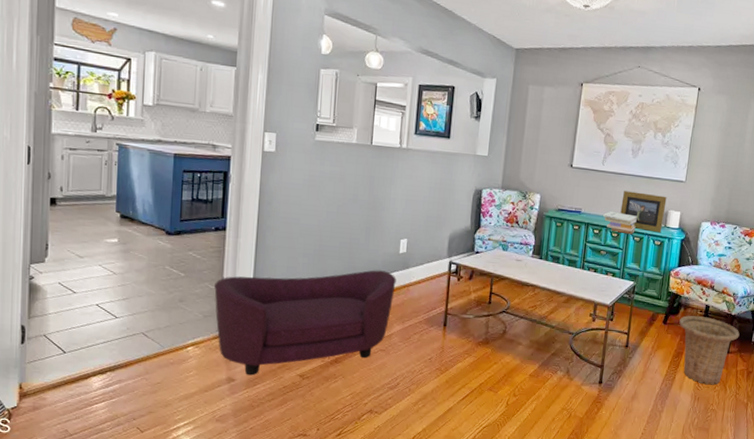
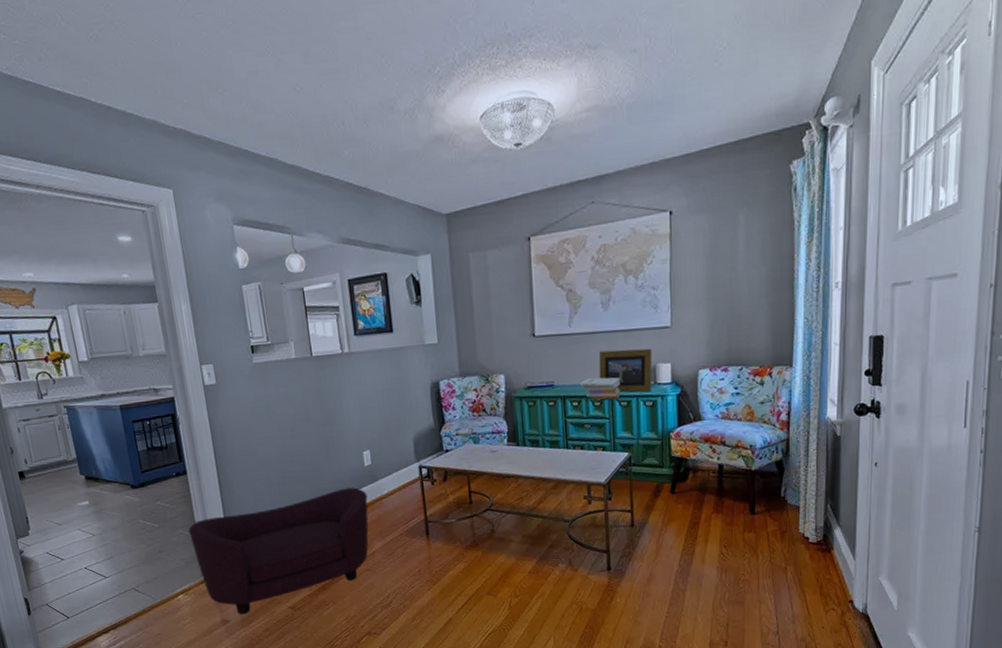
basket: present [679,315,740,385] -> none [690,477,765,554]

